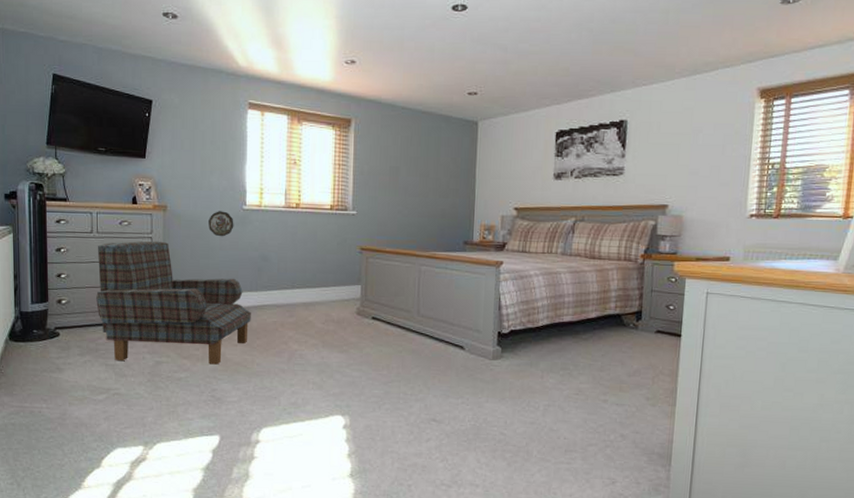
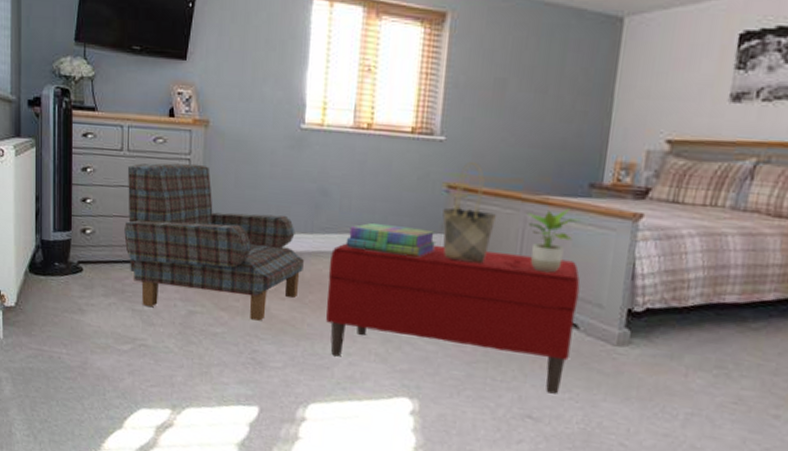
decorative plate: present [208,211,234,237] -> none [257,129,289,163]
bench: none [271,294,463,401] -> present [326,243,581,394]
stack of books: none [284,279,354,304] -> present [345,222,435,257]
tote bag: none [358,229,398,306] -> present [442,161,496,264]
potted plant: none [420,260,459,309] -> present [527,208,580,274]

